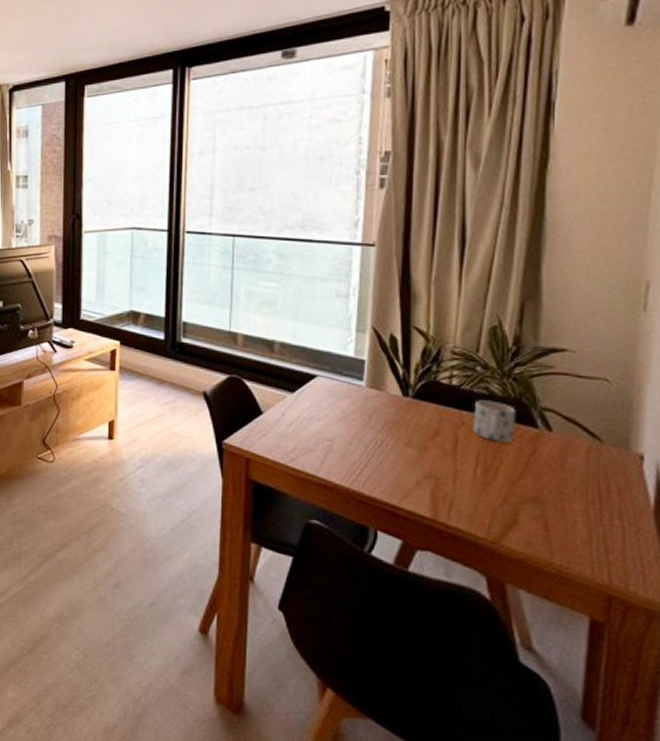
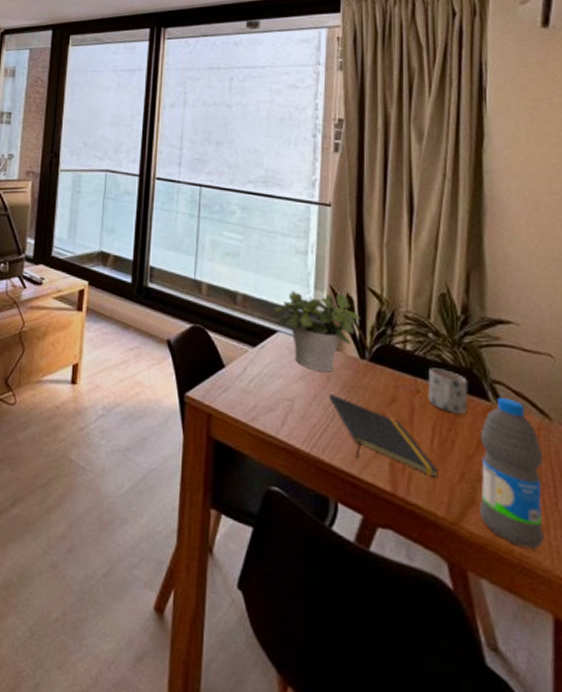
potted plant: none [312,335,405,412] -> present [272,291,361,373]
notepad: none [369,432,480,503] -> present [328,394,438,478]
water bottle: none [520,423,590,561] -> present [479,397,544,549]

